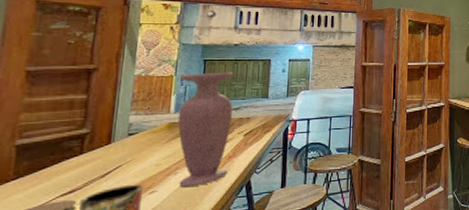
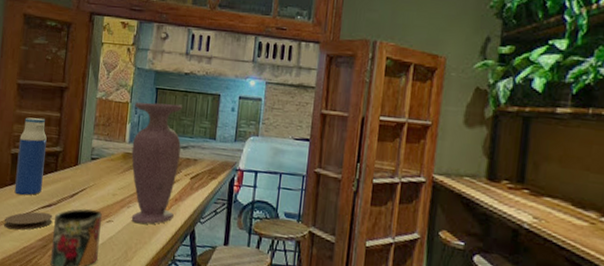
water bottle: none [20,102,68,187] -> present [14,117,47,196]

